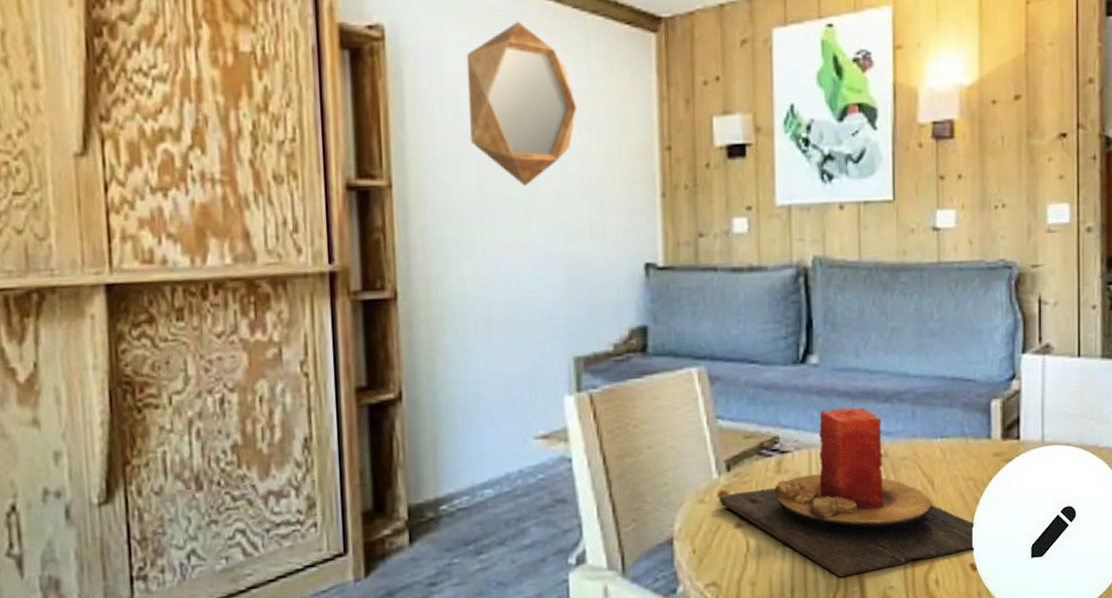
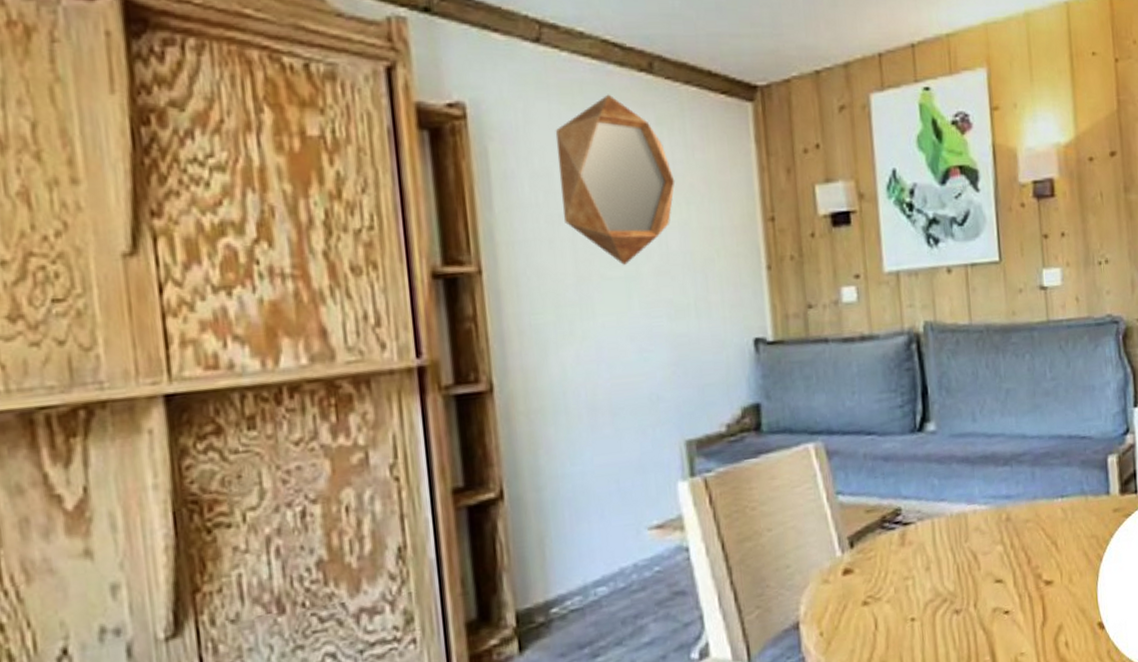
candle: present [719,407,976,578] -> none [844,472,1102,649]

